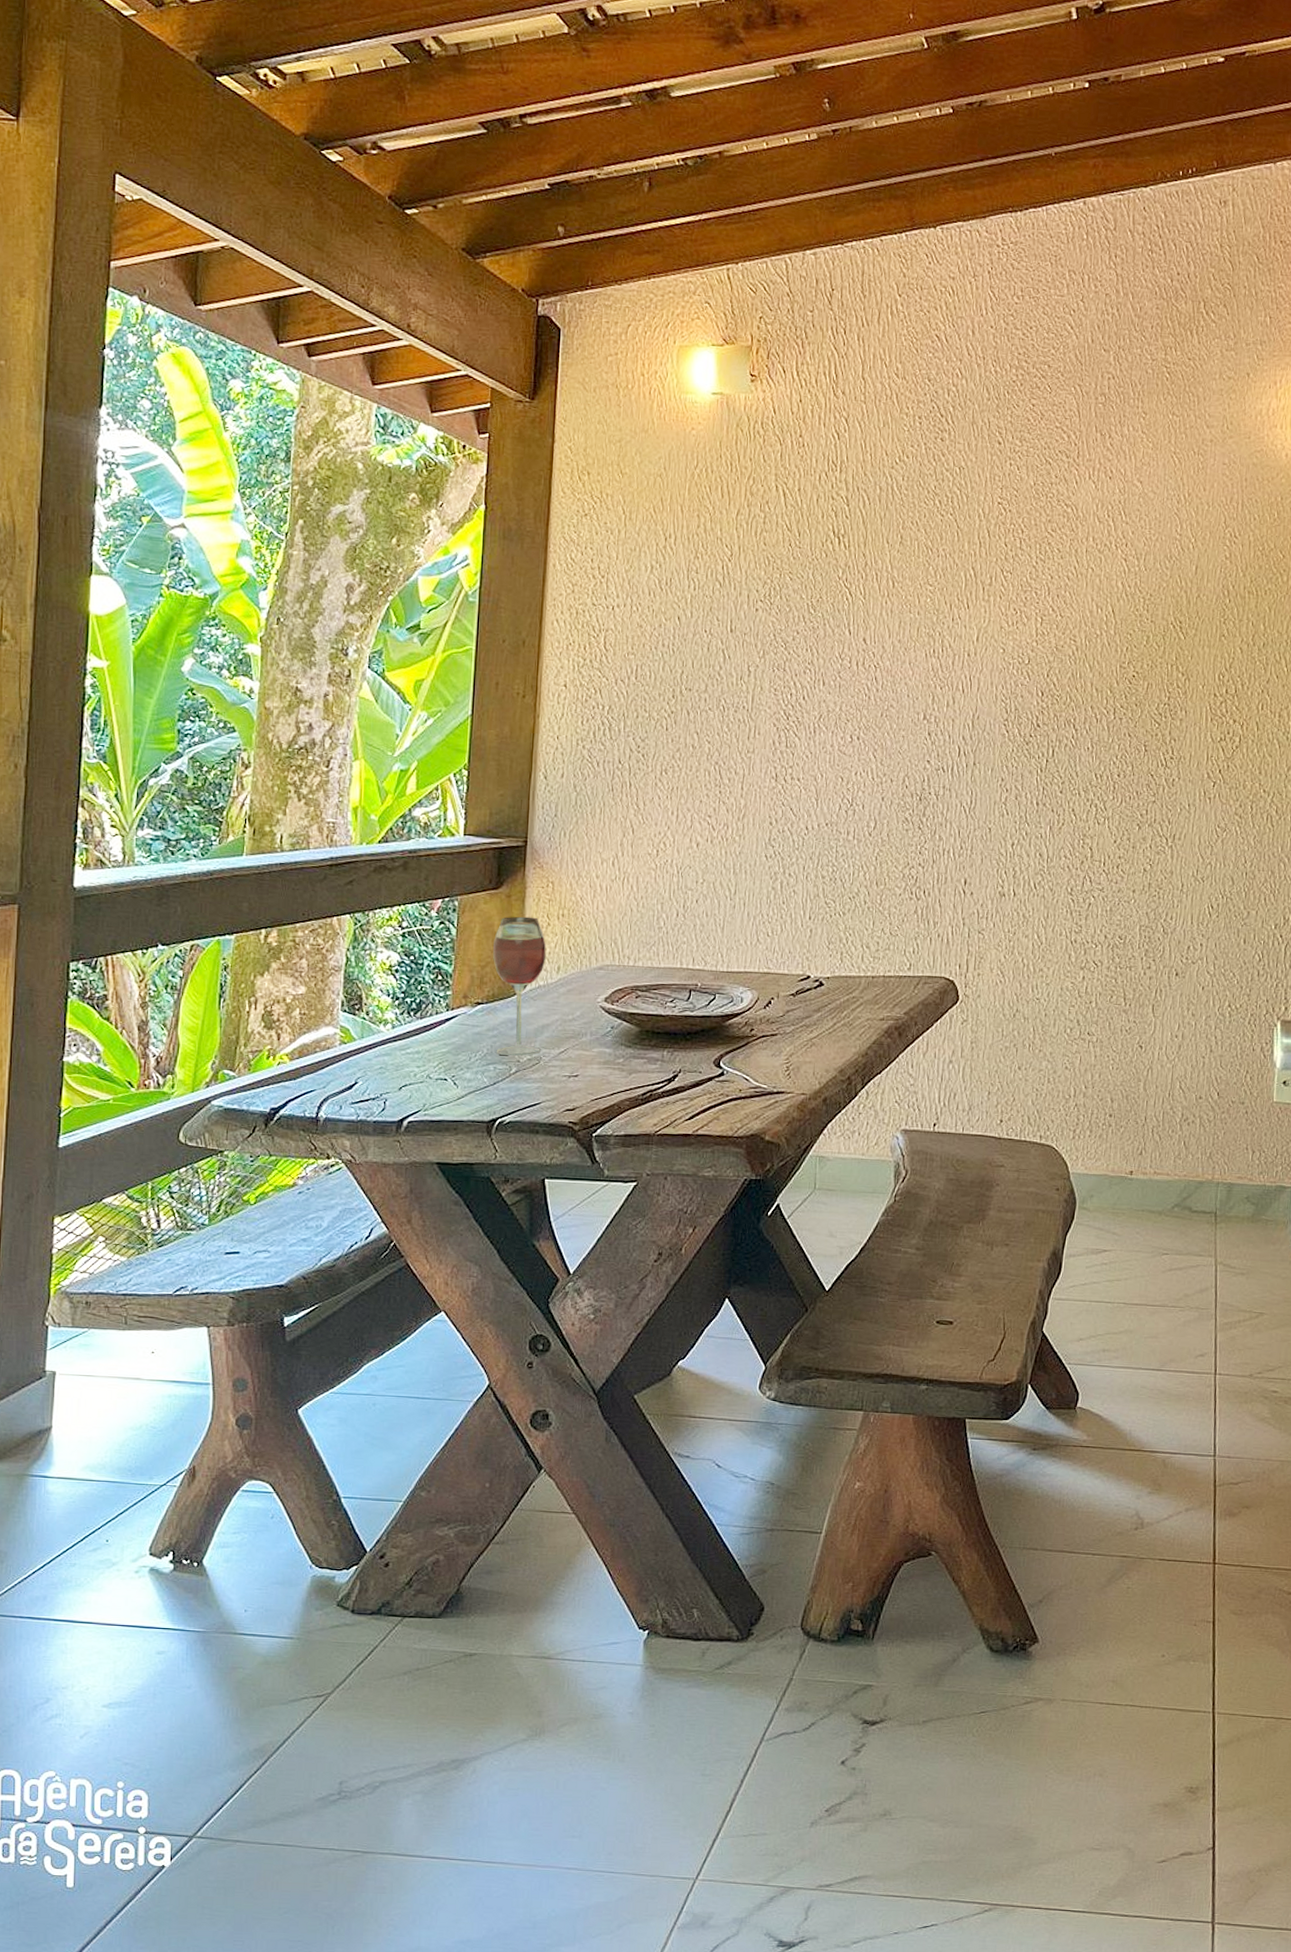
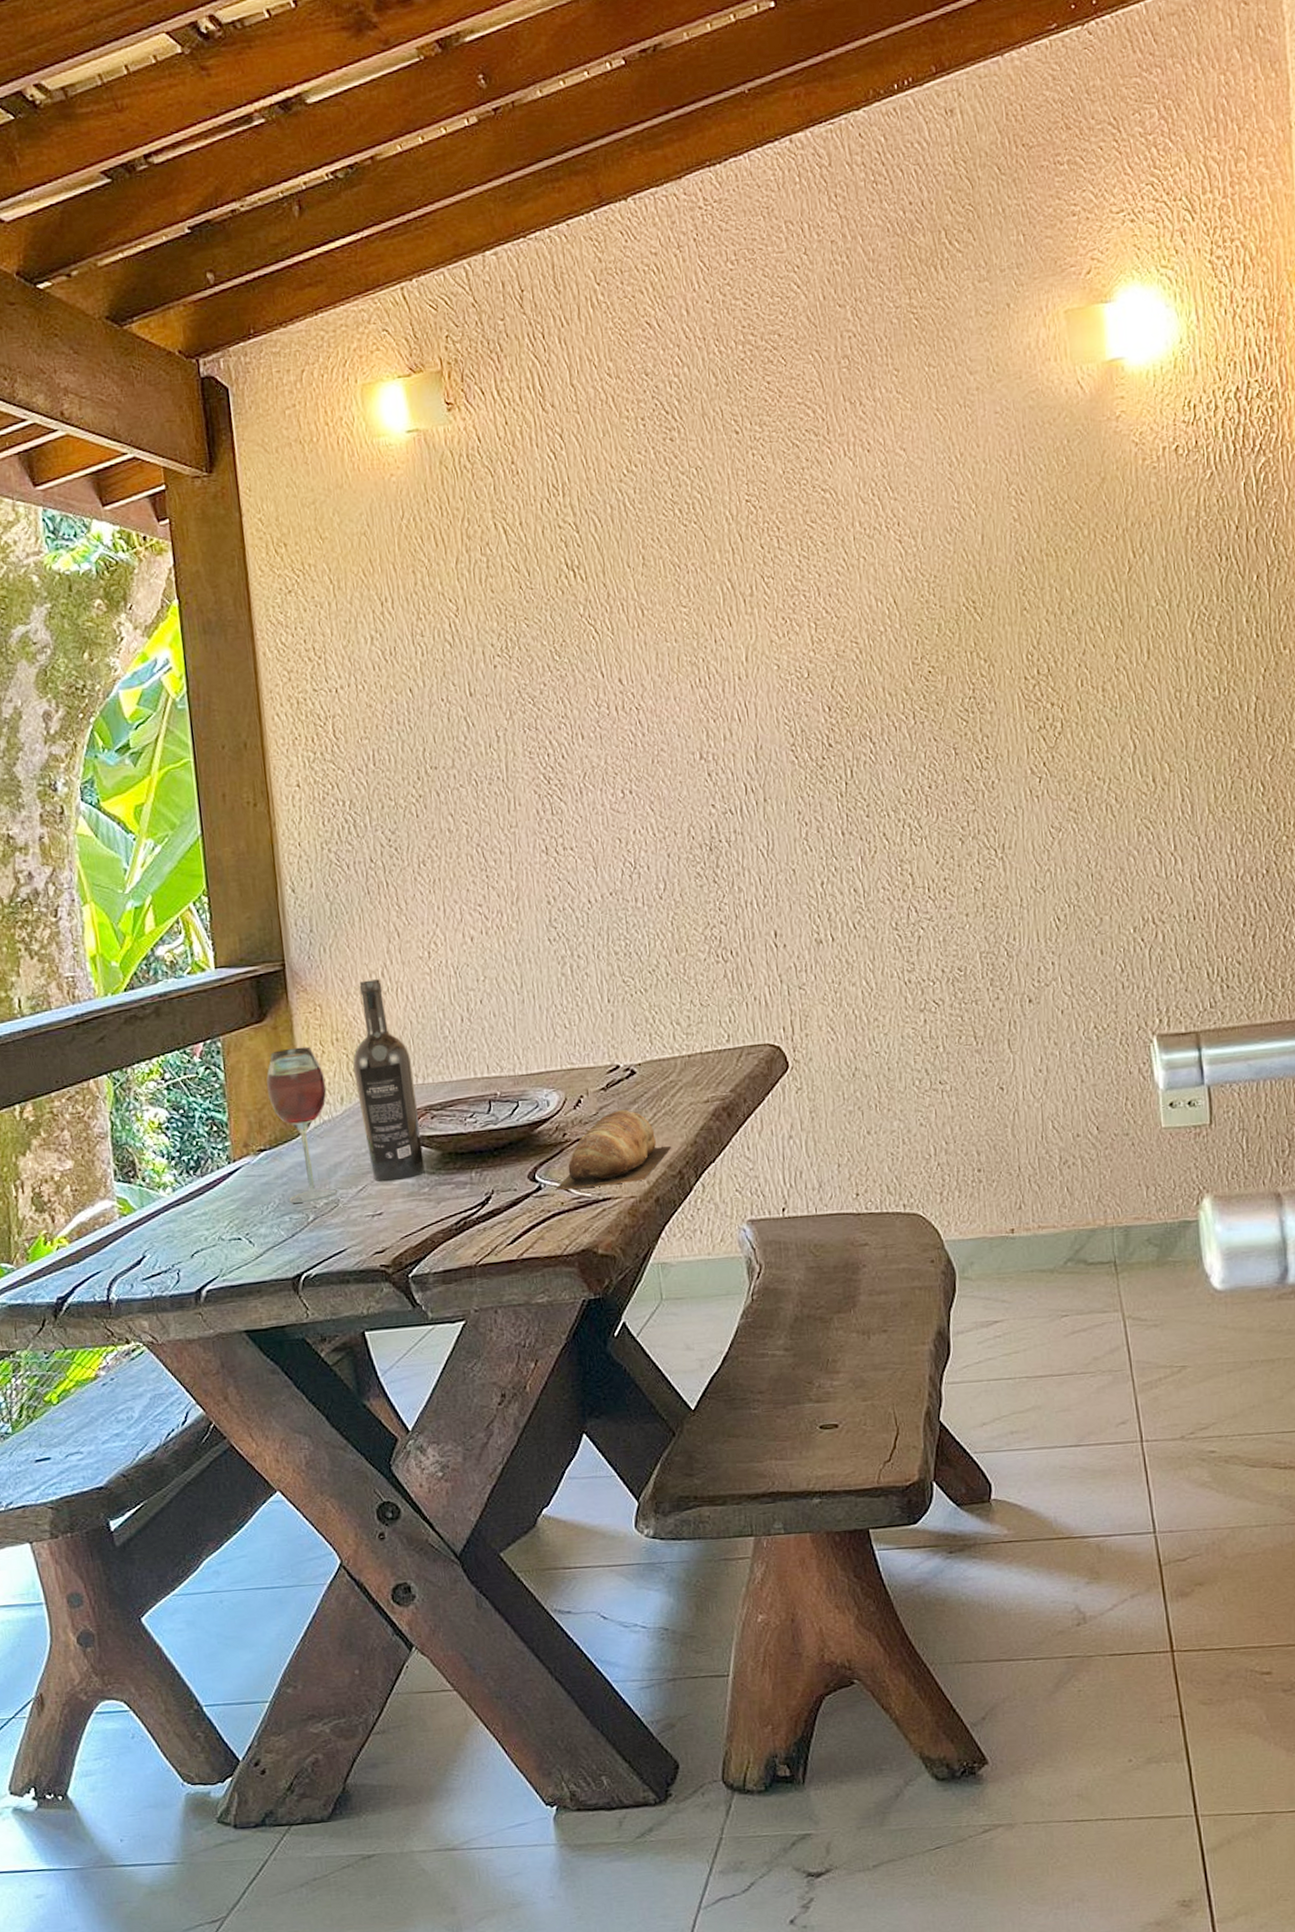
wine bottle: none [573,866,627,1049] -> present [353,978,425,1183]
bread loaf: none [735,1016,844,1081] -> present [554,1110,671,1190]

